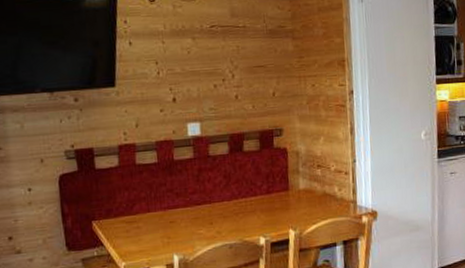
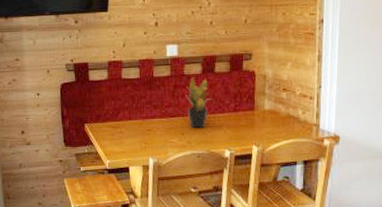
potted plant: none [212,157,241,216] -> present [185,76,211,129]

